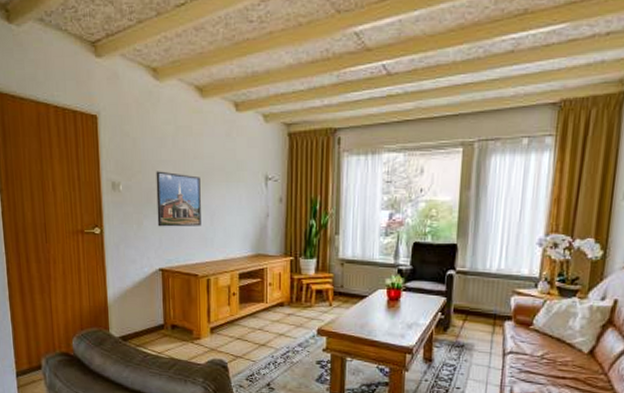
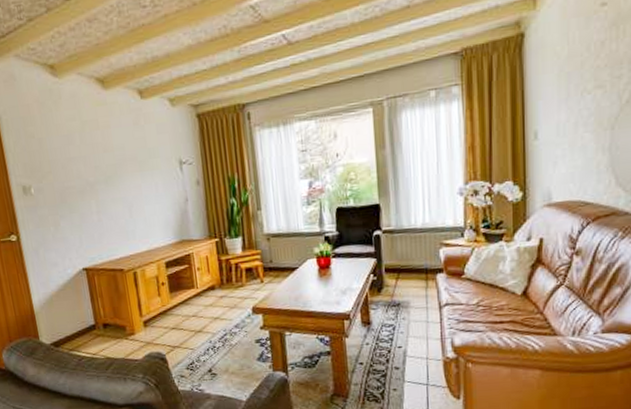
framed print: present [156,171,201,227] -> none [66,168,120,226]

